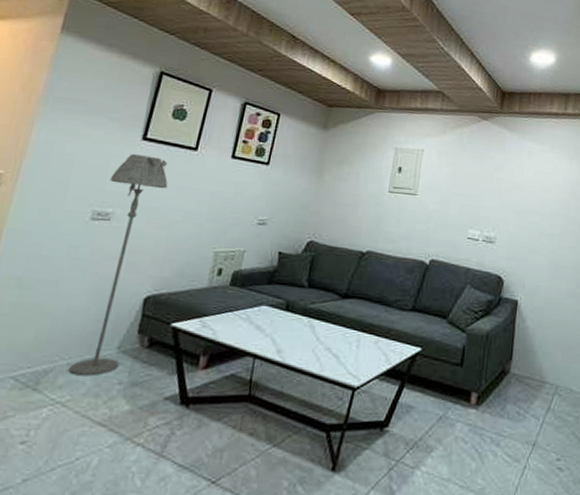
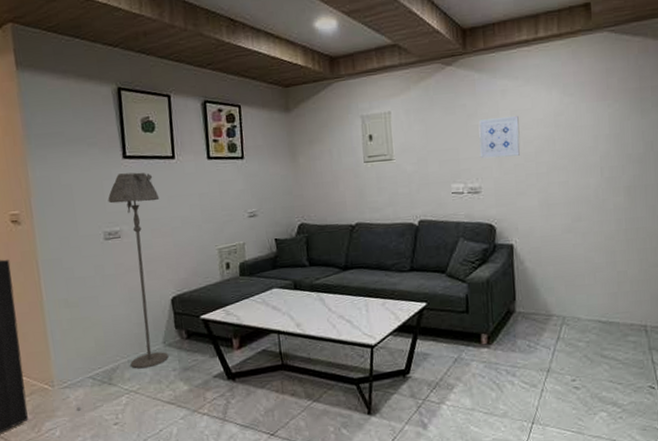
wall art: none [499,174,540,214] -> present [478,115,520,159]

